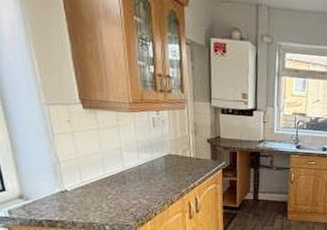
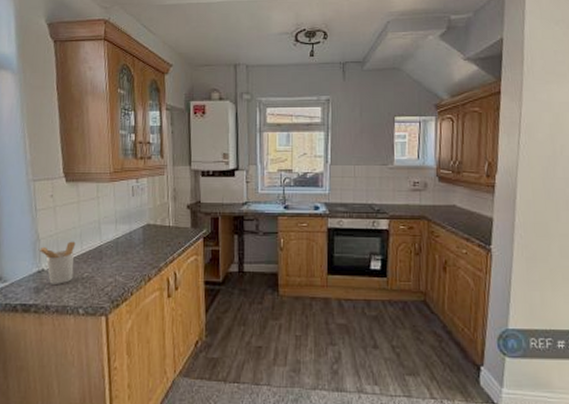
utensil holder: none [59,165,98,204] -> present [38,241,76,284]

